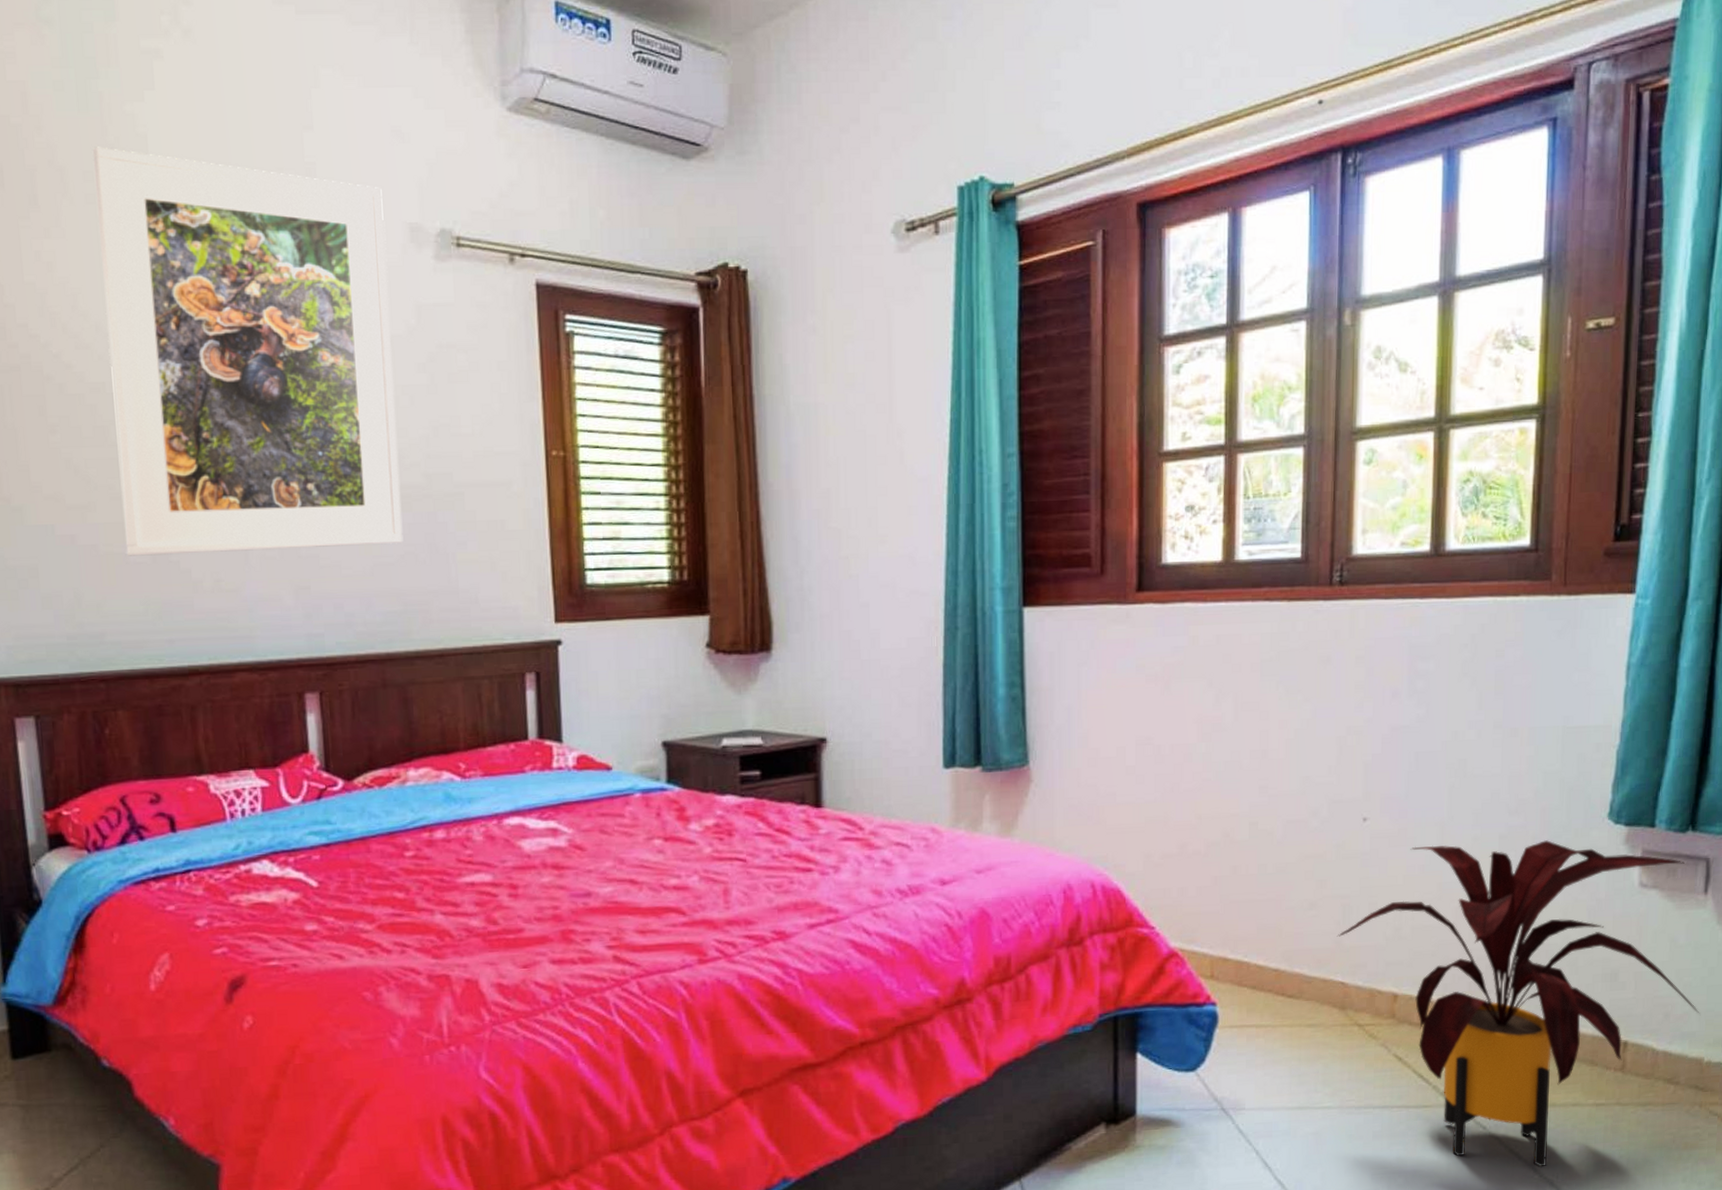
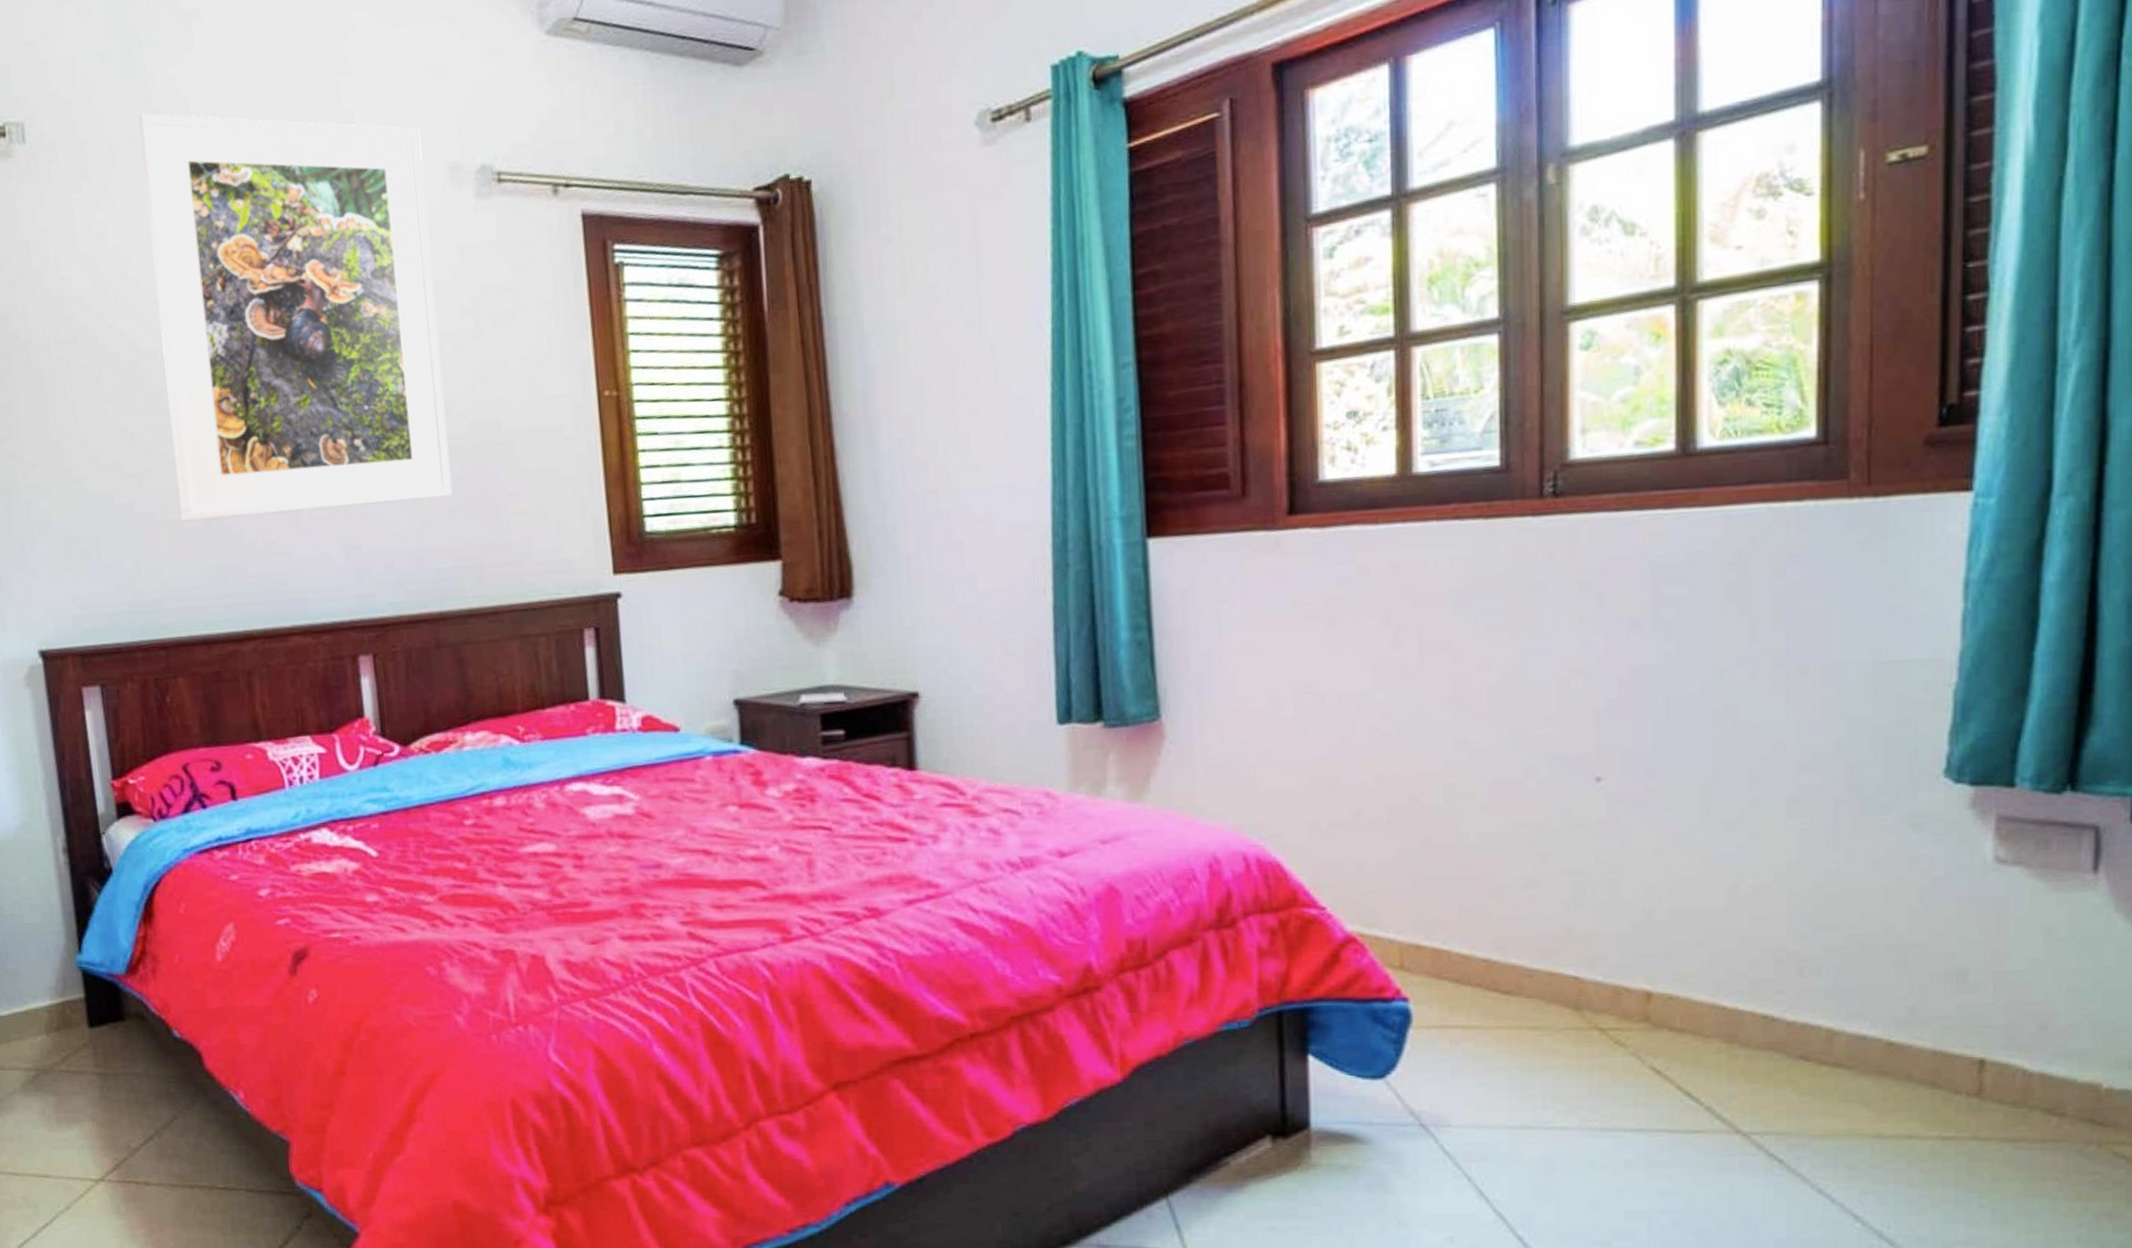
house plant: present [1337,840,1700,1167] -> none [1566,804,2094,1214]

